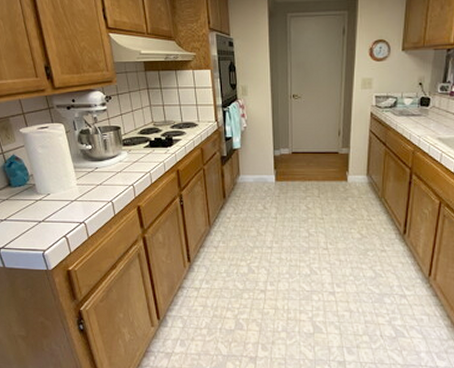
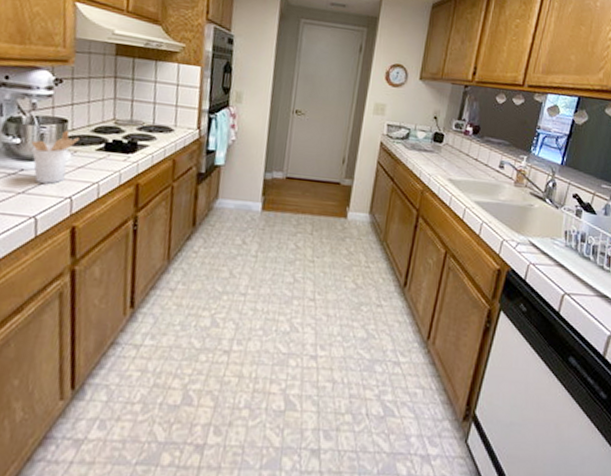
utensil holder: none [99,135,132,176] -> present [31,131,81,184]

